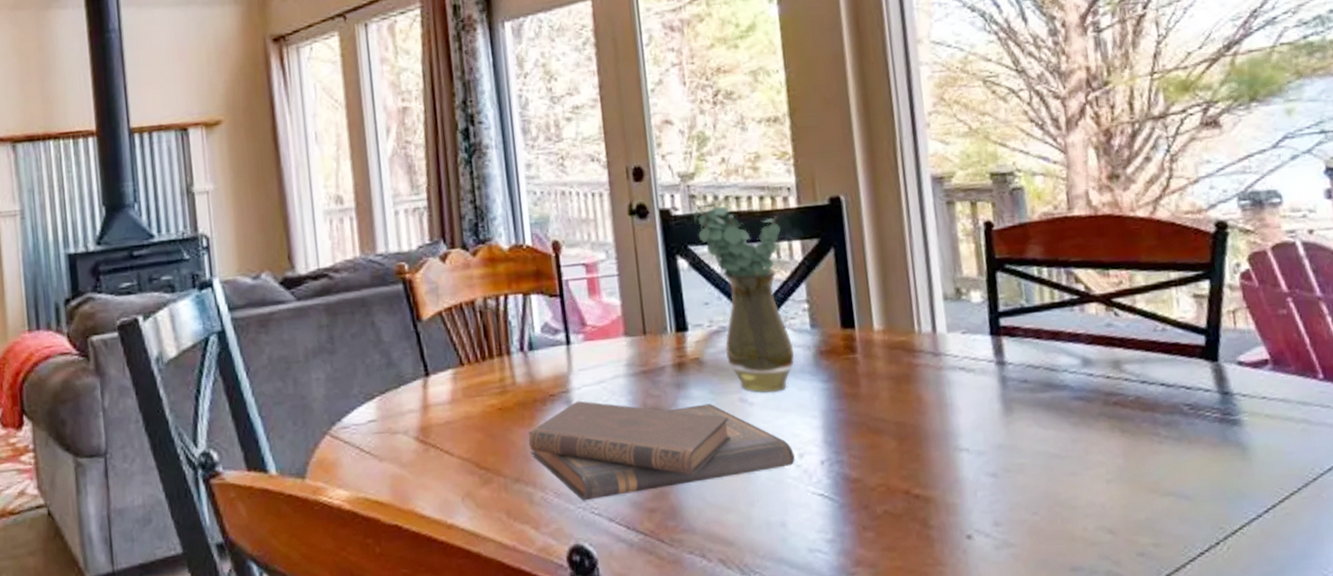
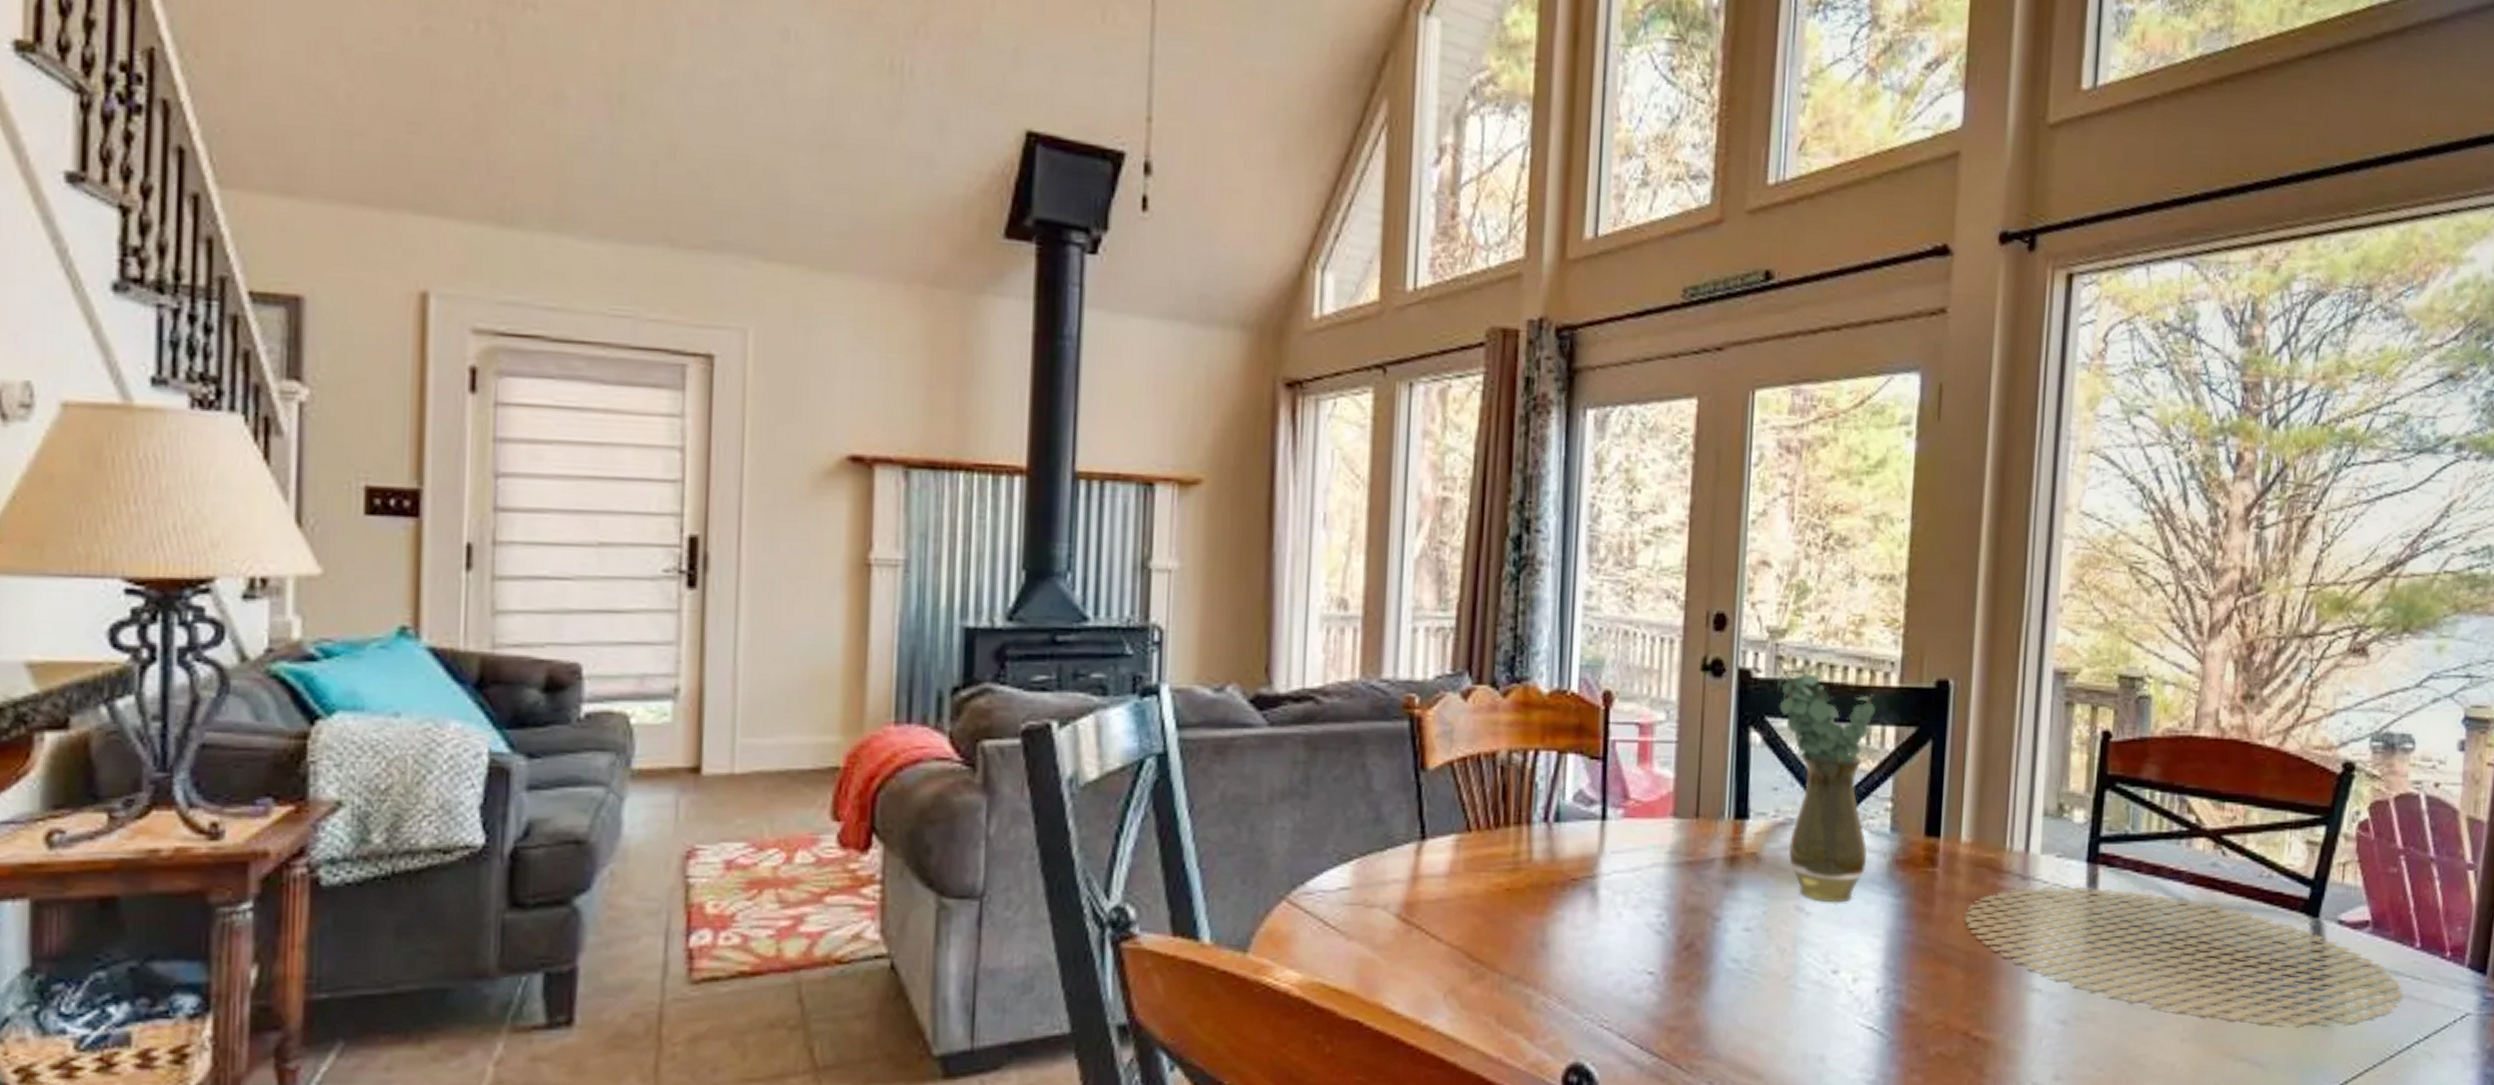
diary: present [528,400,795,501] -> none [1536,889,1848,1011]
place mat: none [888,355,1314,460] -> present [1964,887,2402,1026]

